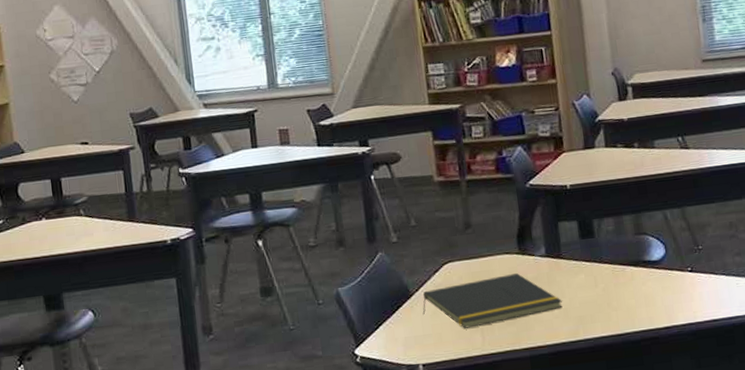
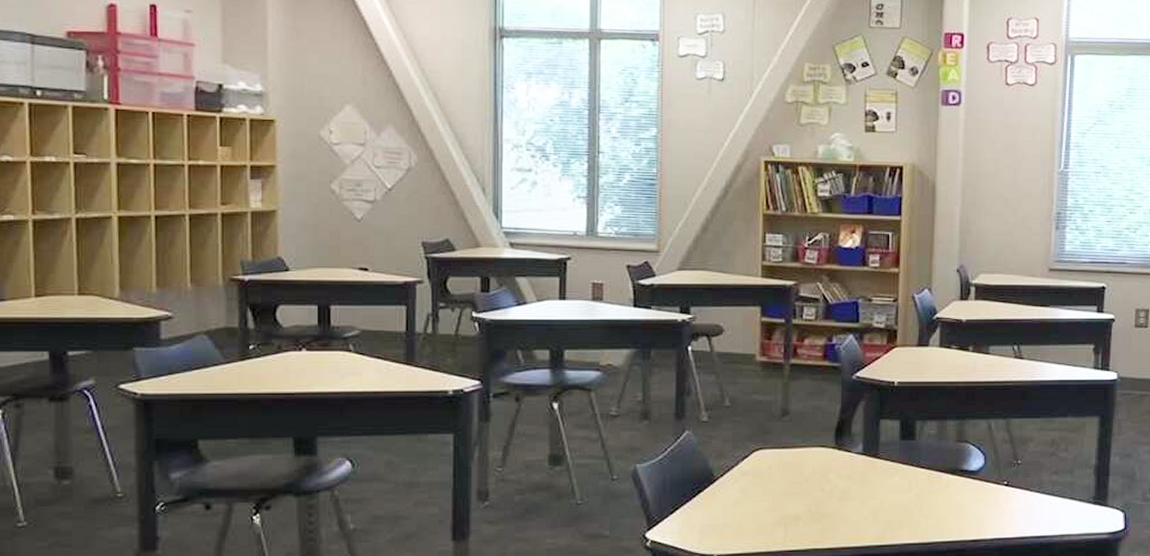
notepad: present [422,273,563,329] -> none [725,469,874,521]

